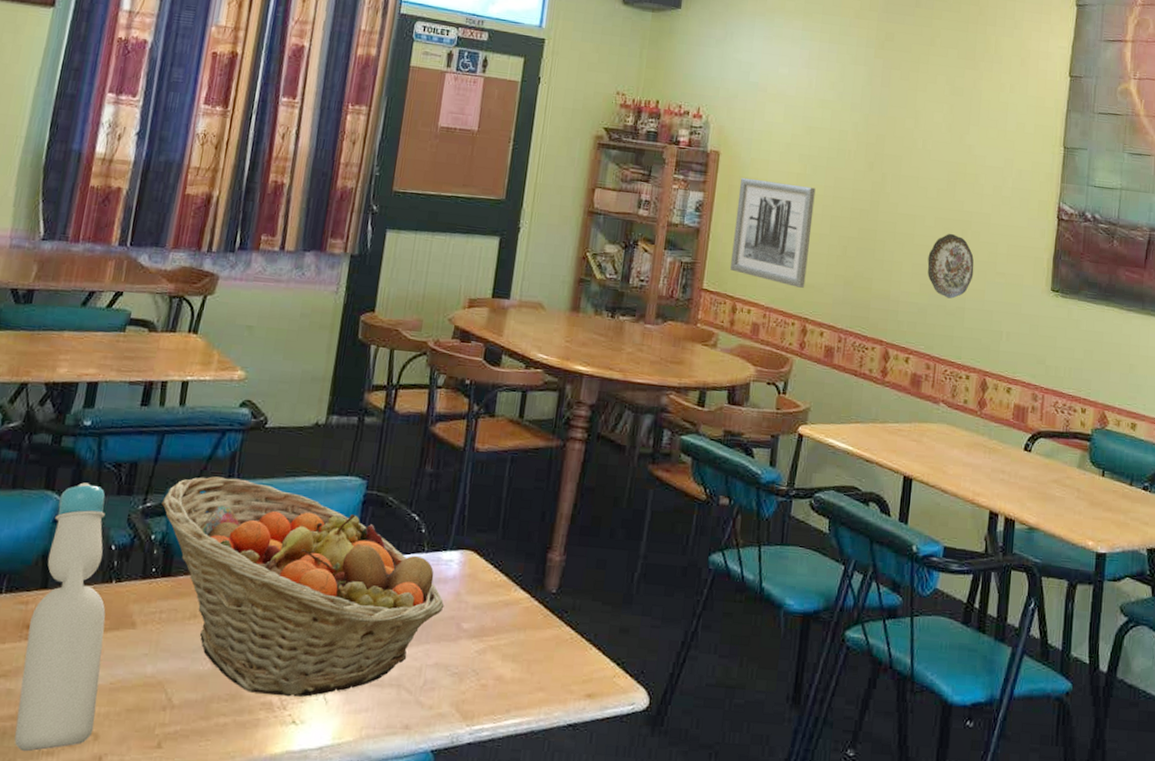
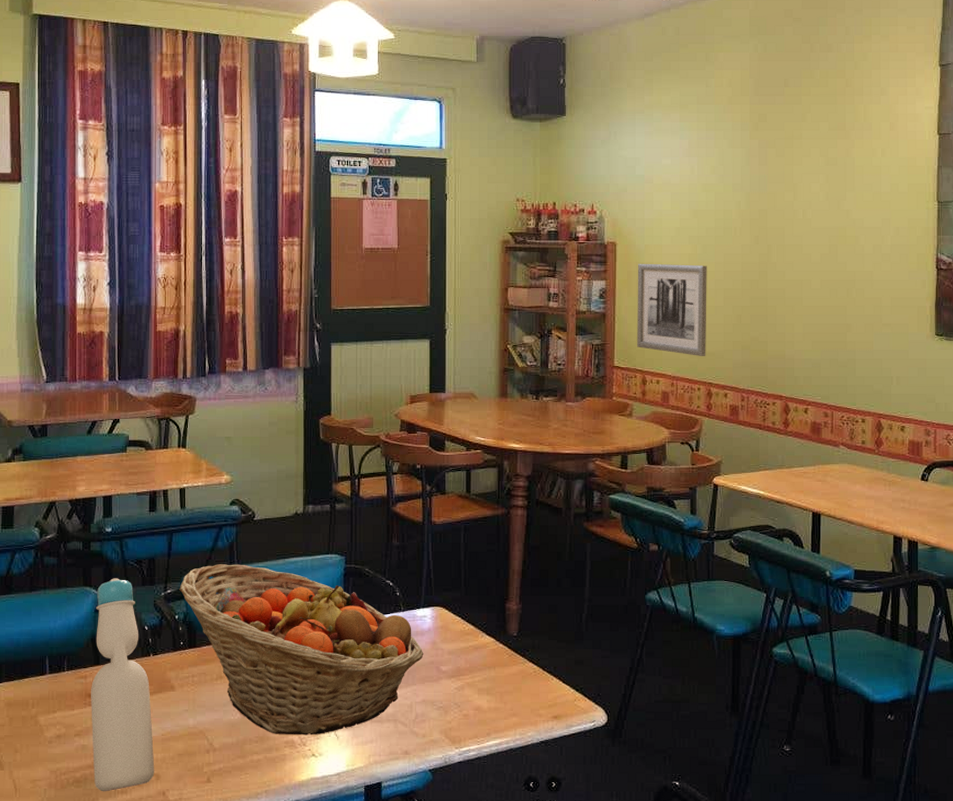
decorative plate: present [927,233,974,299] -> none [817,293,861,352]

